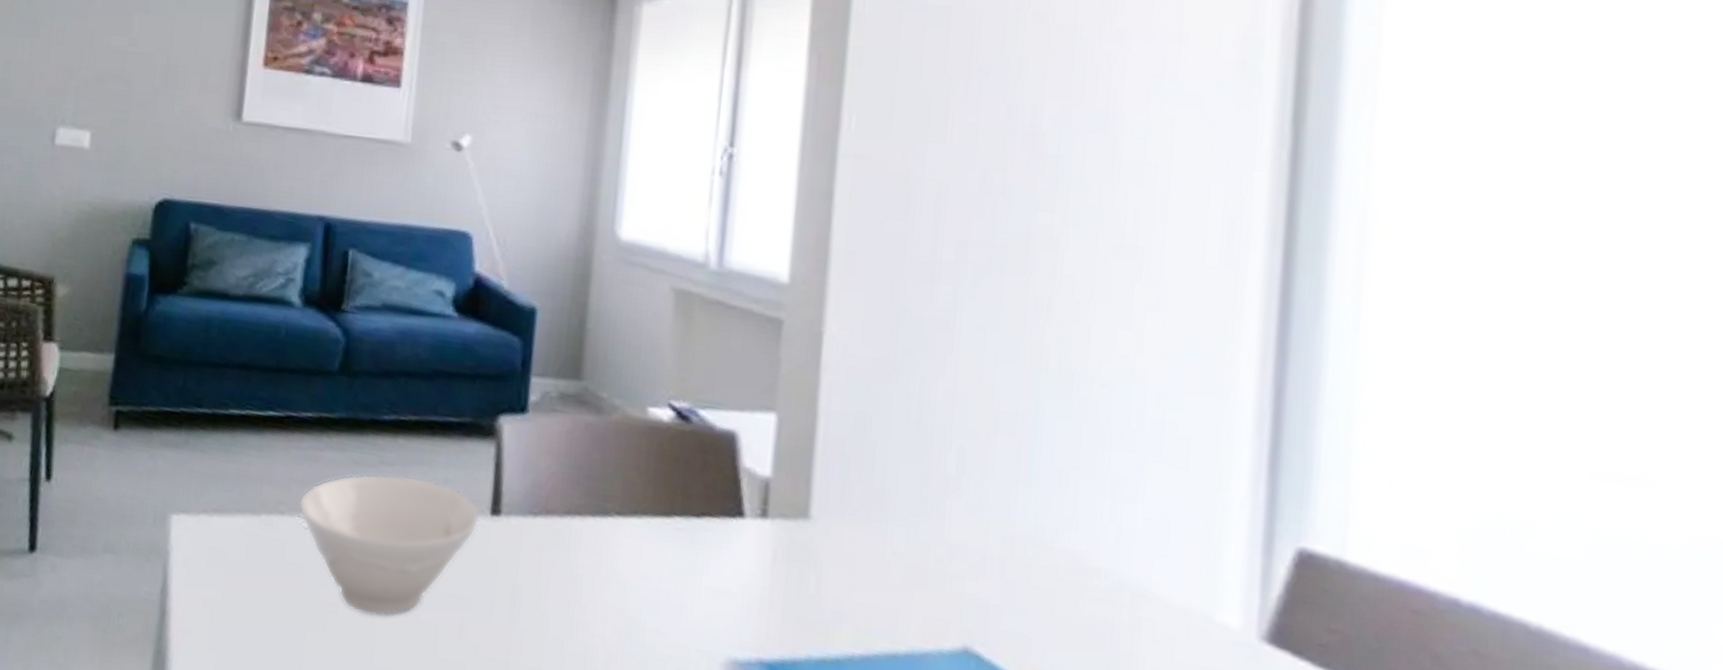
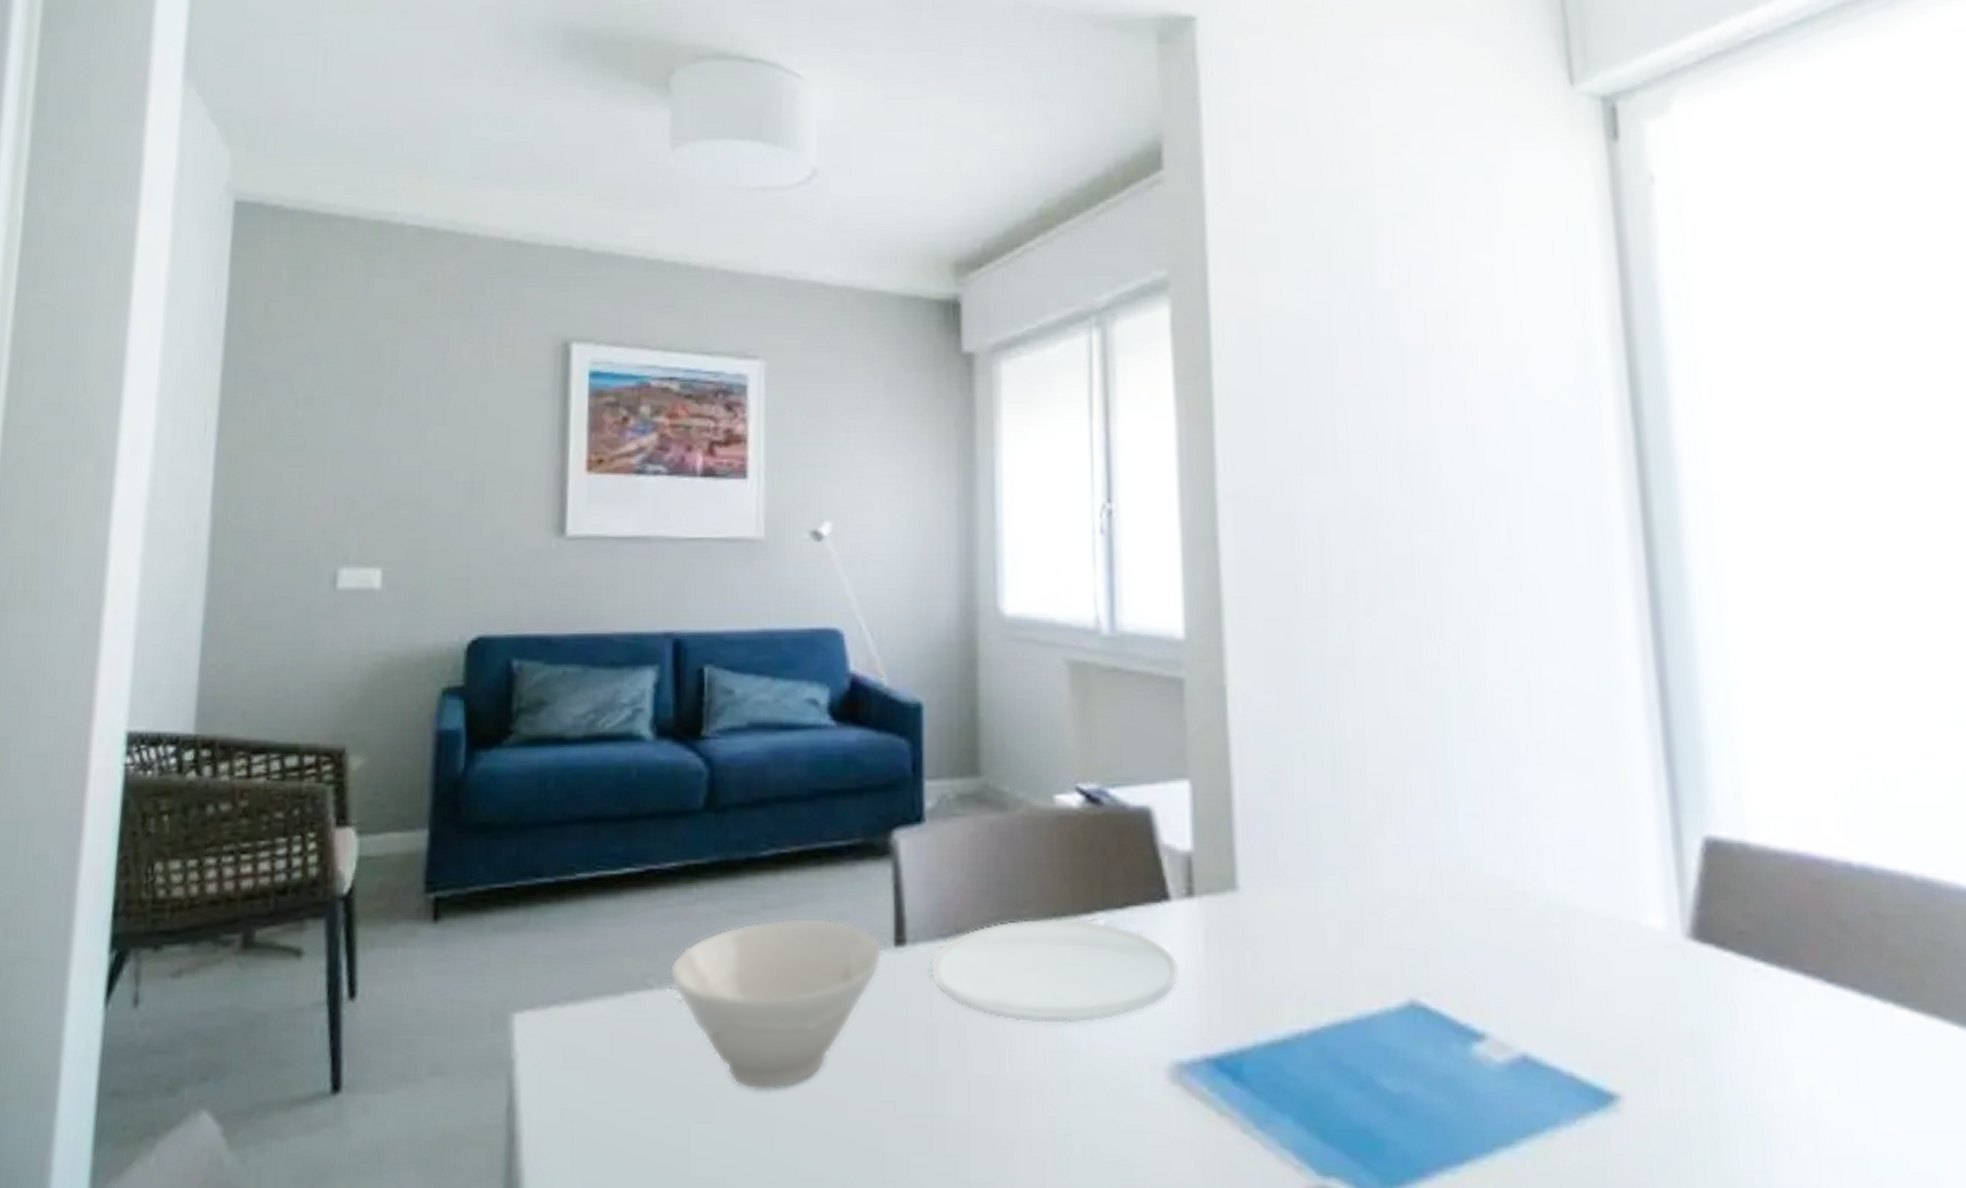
plate: none [519,510,745,612] -> present [929,918,1179,1024]

